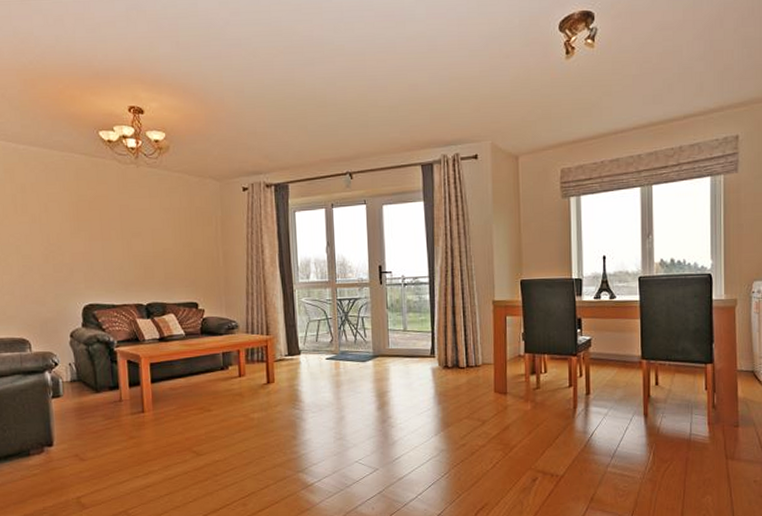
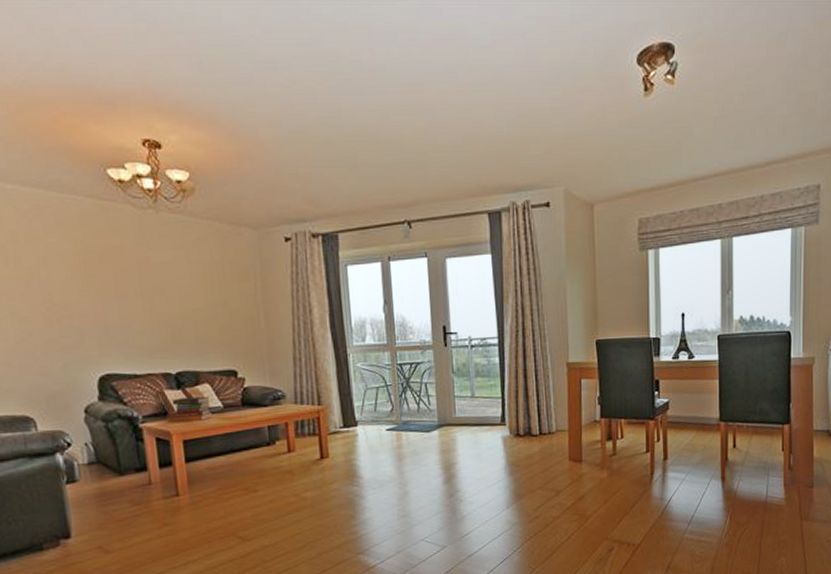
books: none [137,325,175,347] -> present [166,396,212,422]

